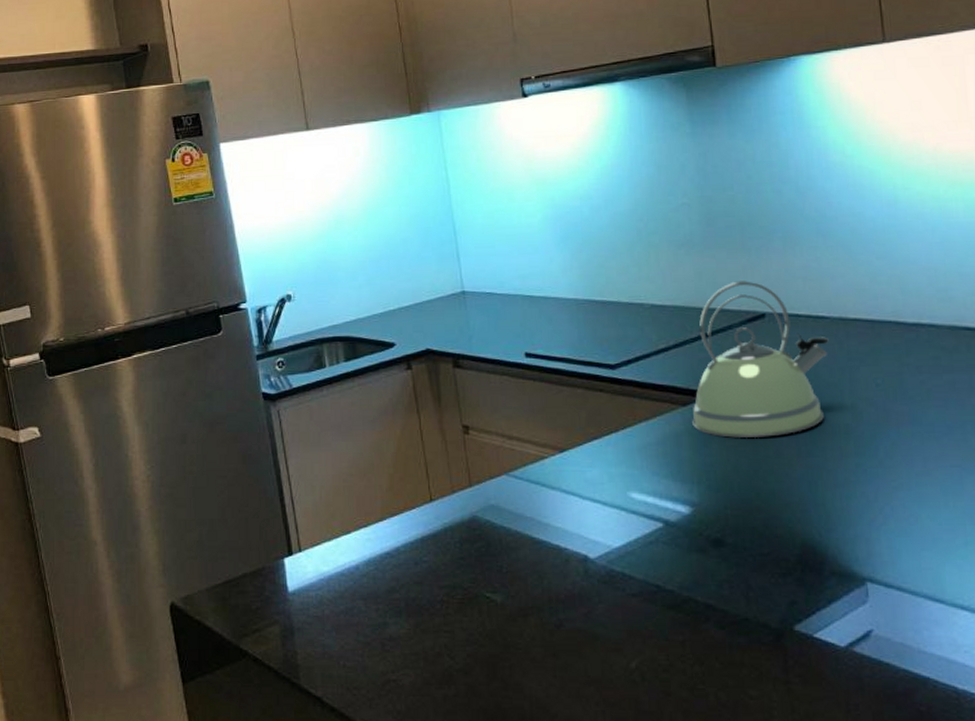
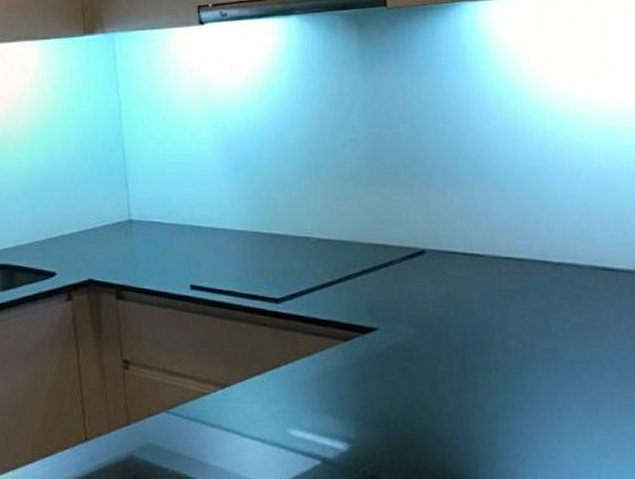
kettle: present [692,281,829,439] -> none [353,217,483,375]

